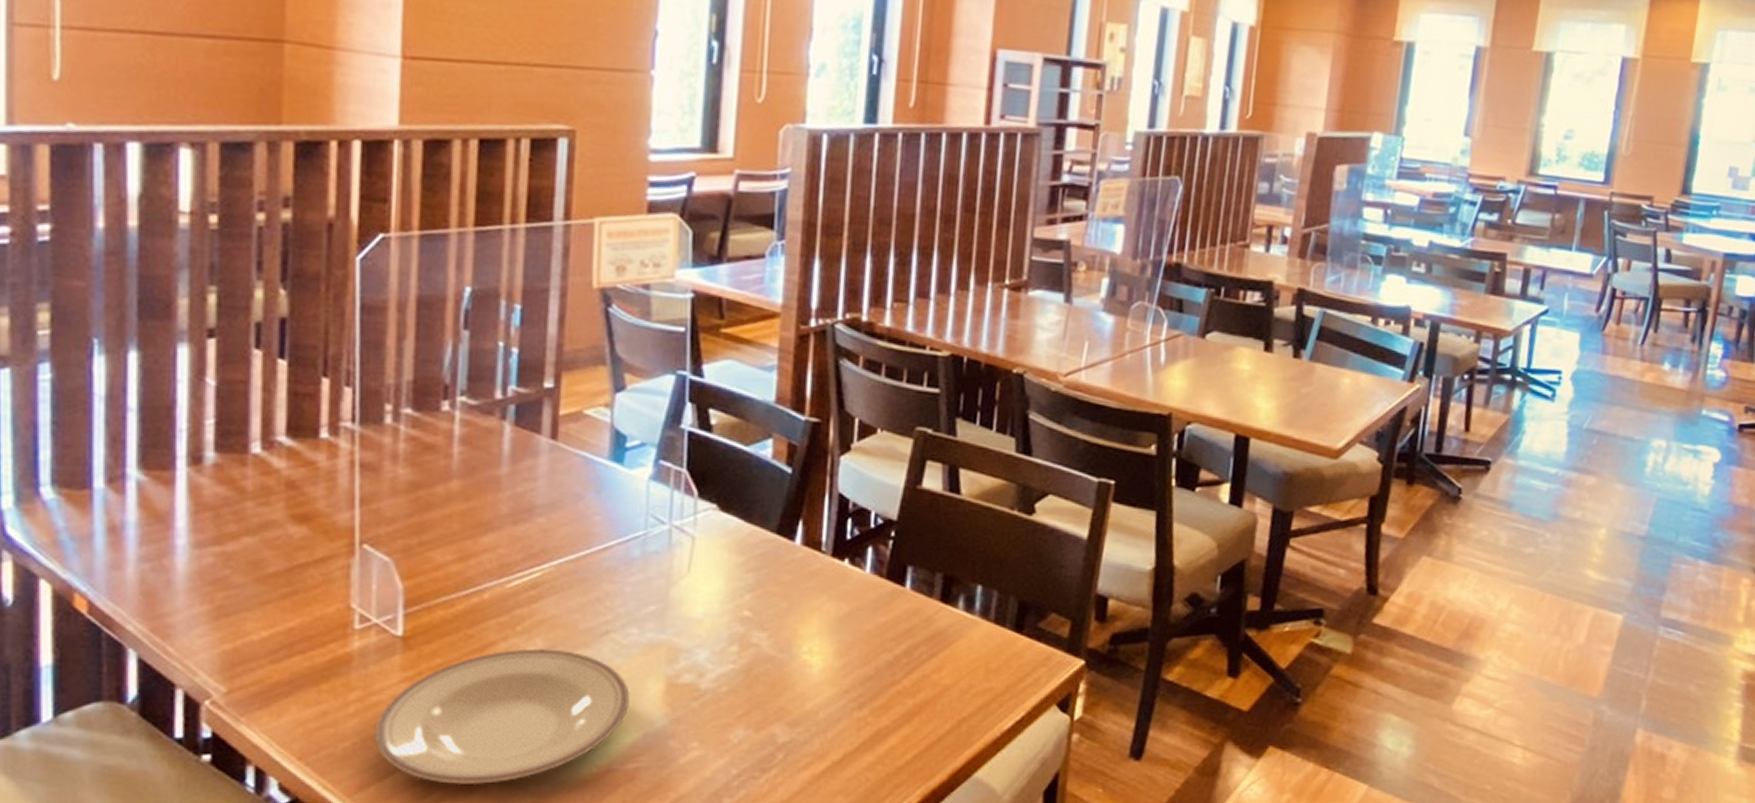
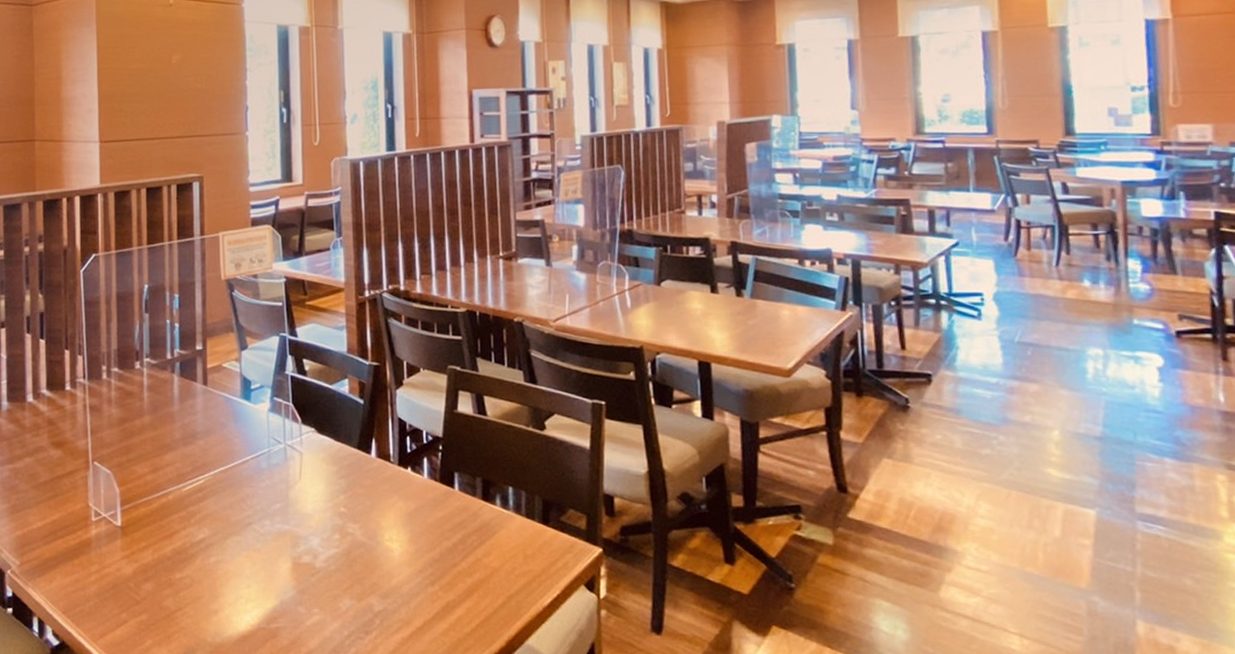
plate: present [375,648,631,784] -> none [108,535,270,636]

